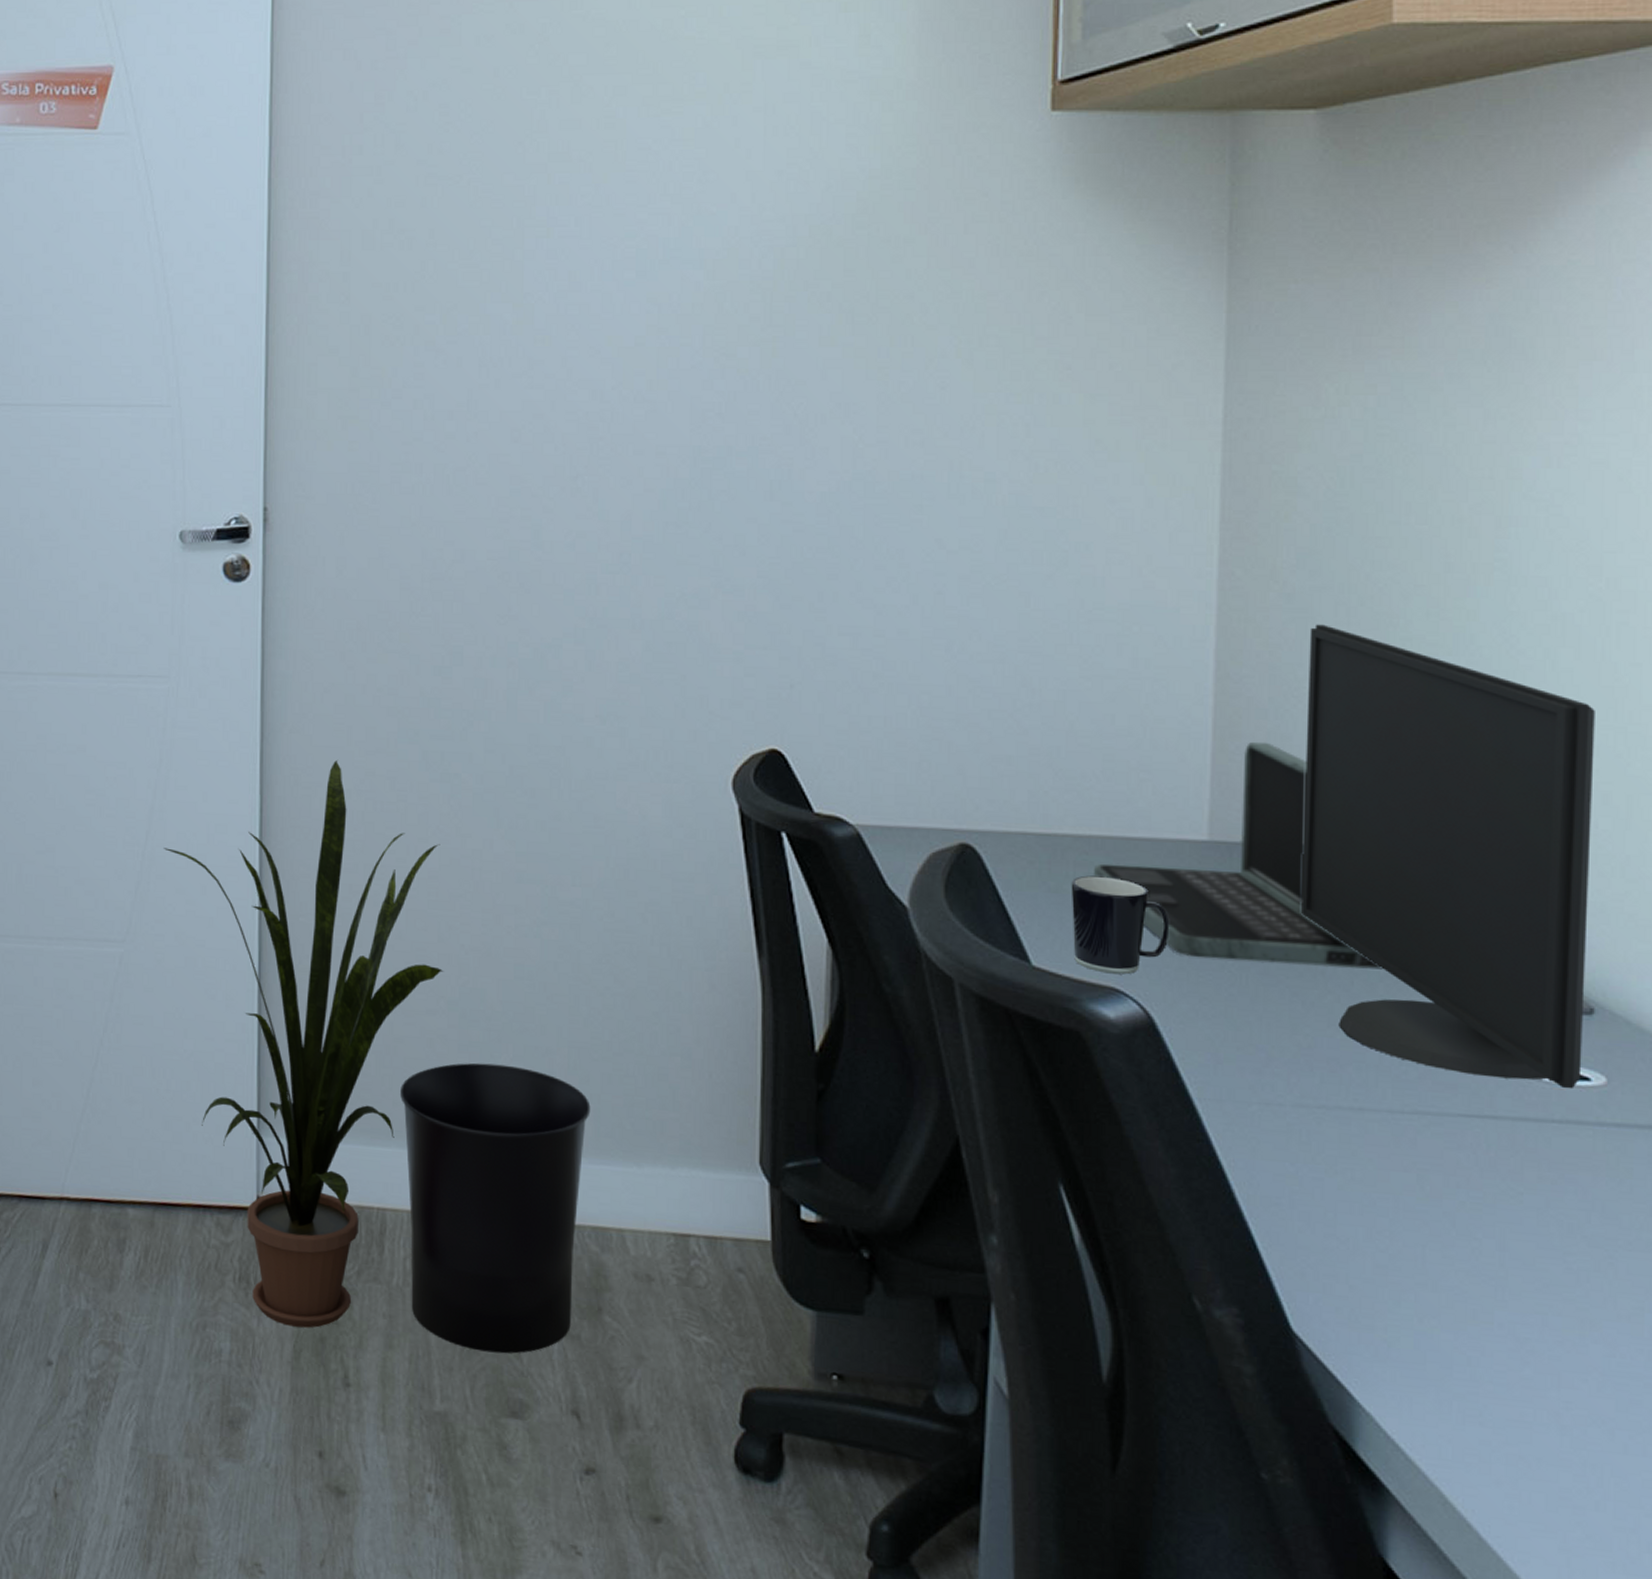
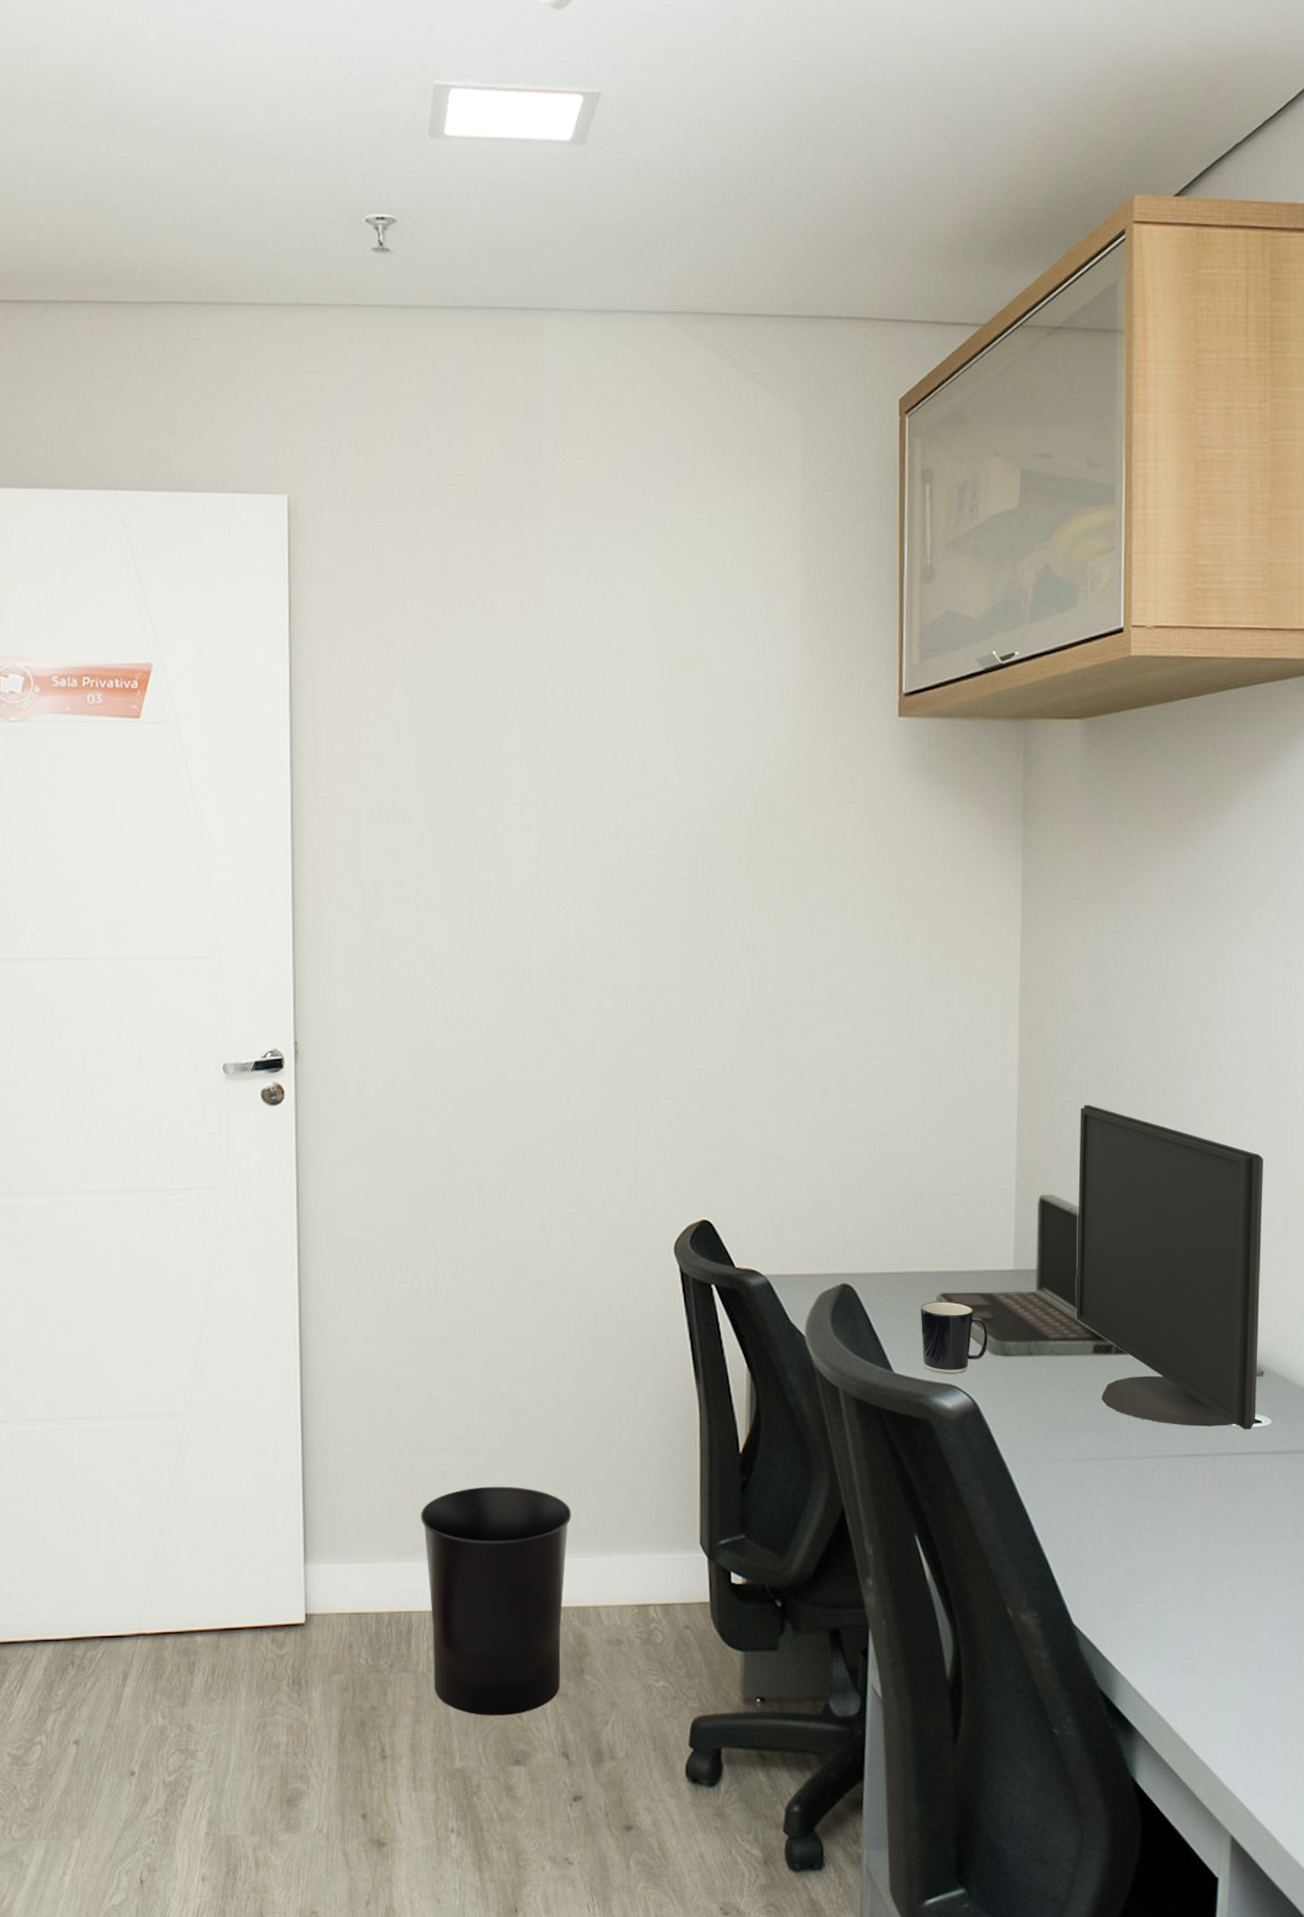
house plant: present [163,759,444,1328] -> none [217,1249,453,1716]

